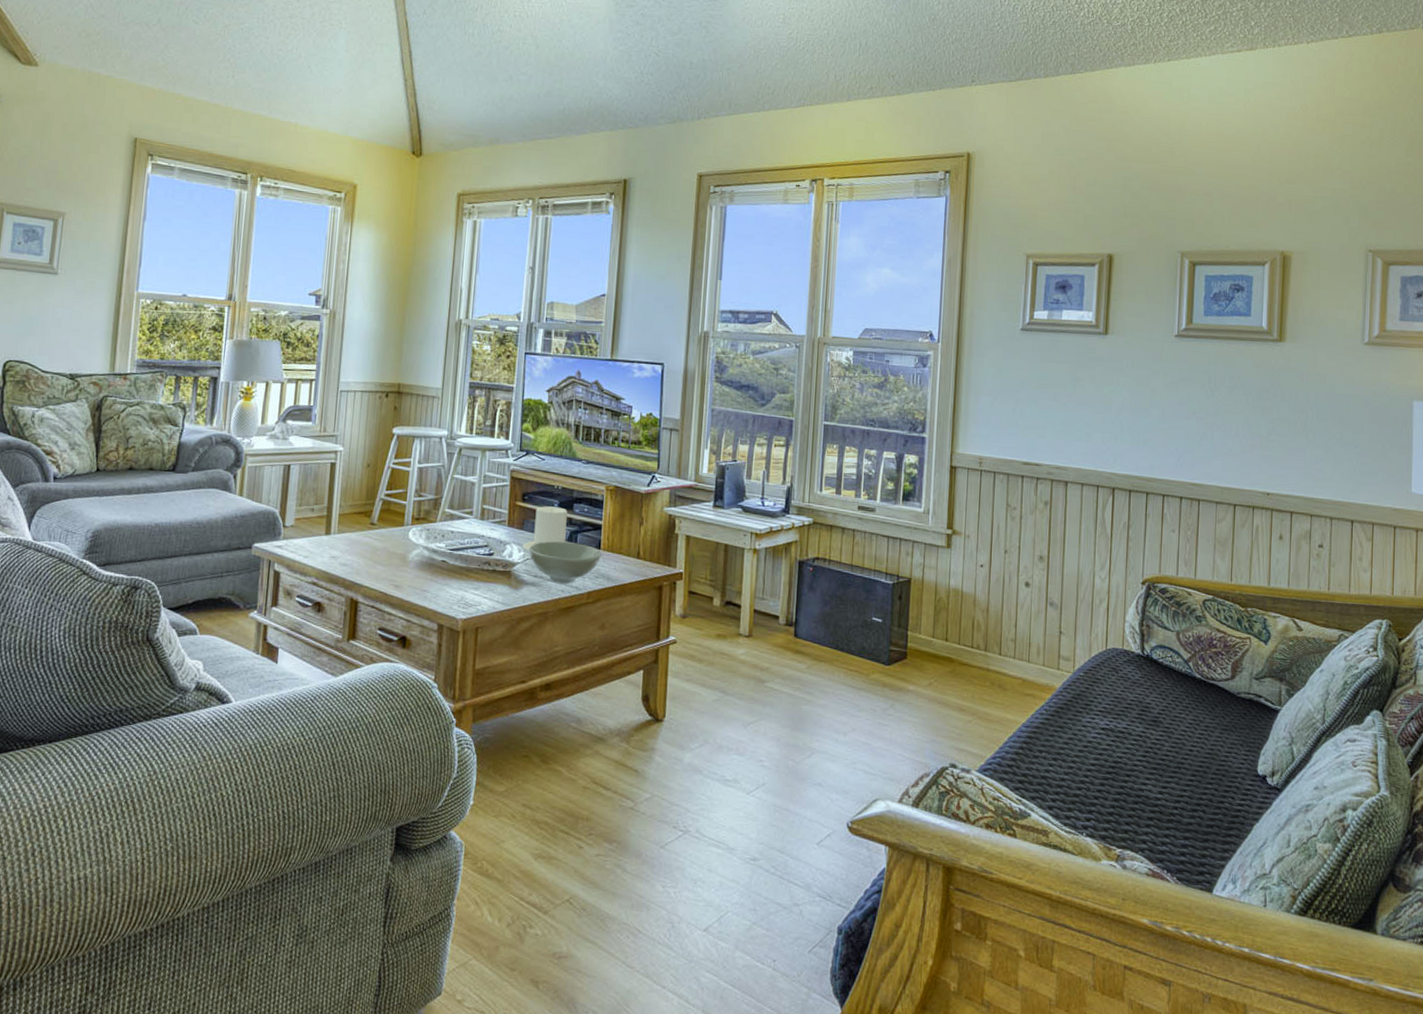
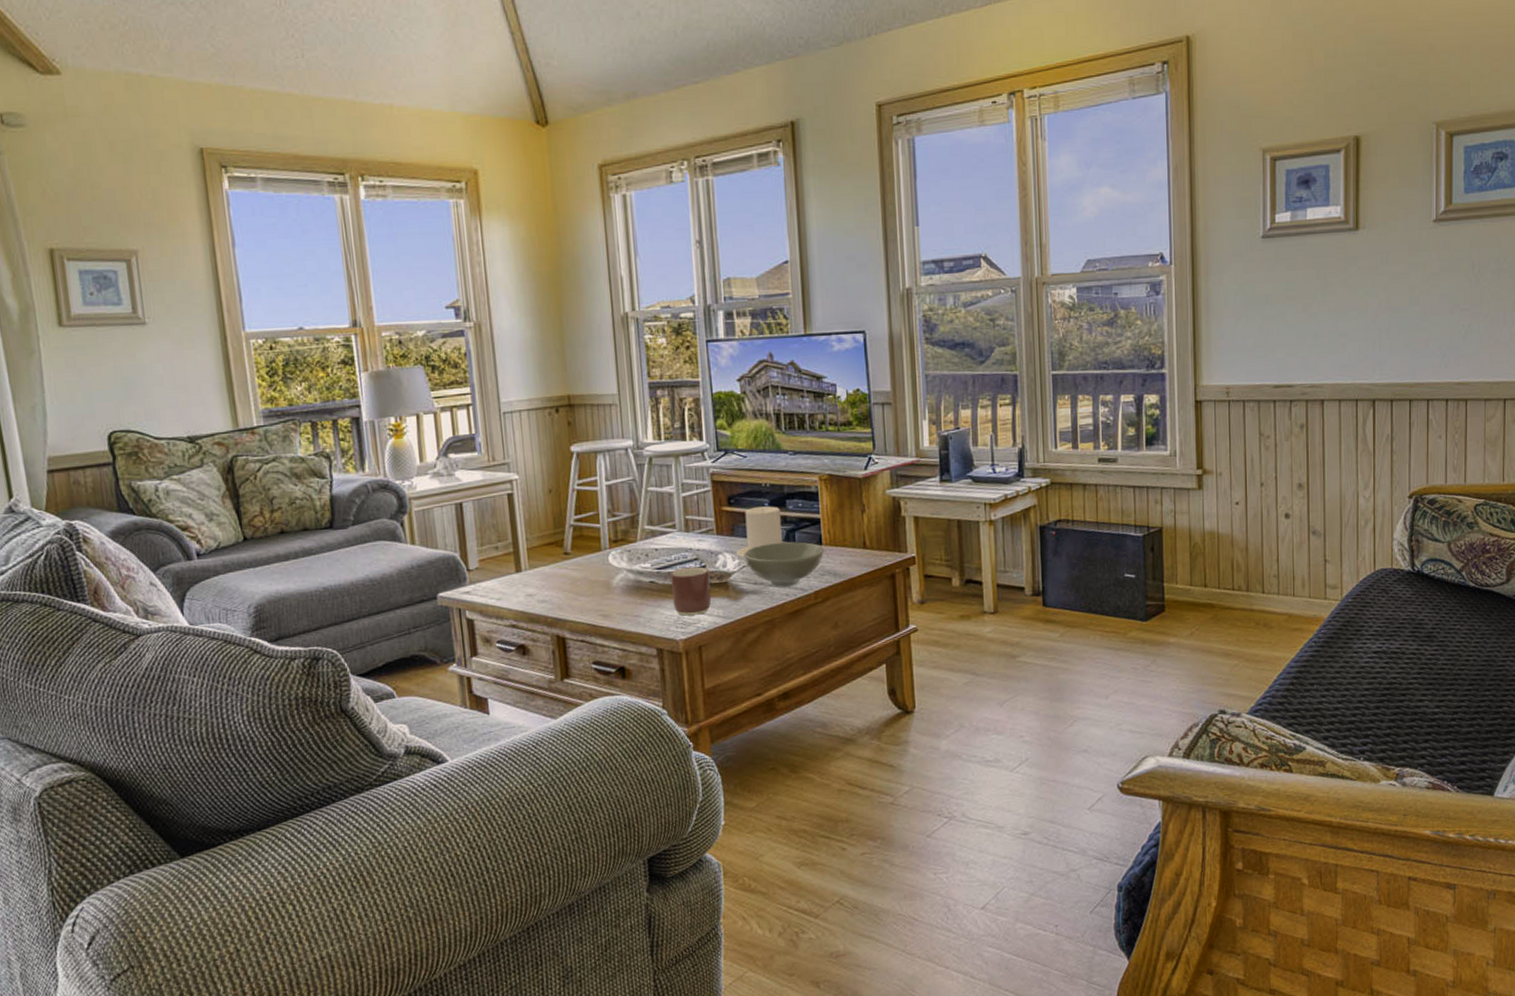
mug: none [459,552,496,598] -> present [670,566,712,616]

